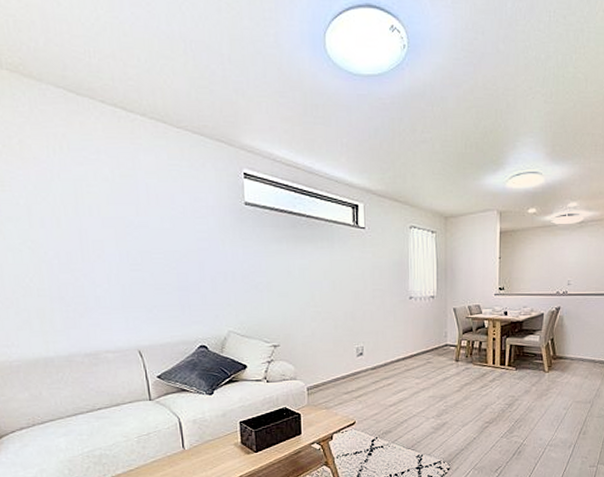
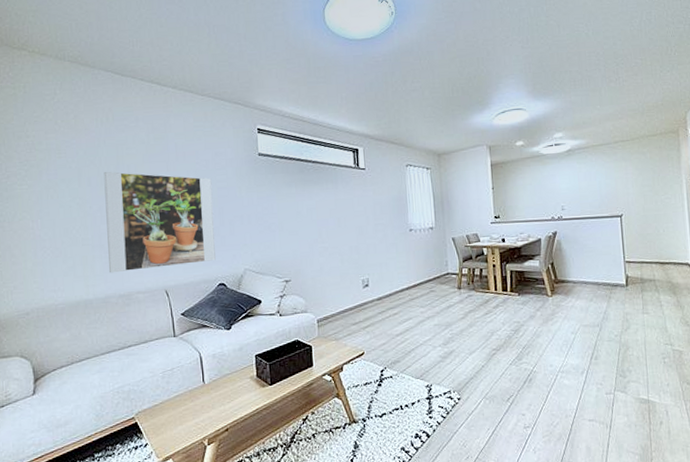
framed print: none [59,212,196,329] -> present [104,172,216,273]

